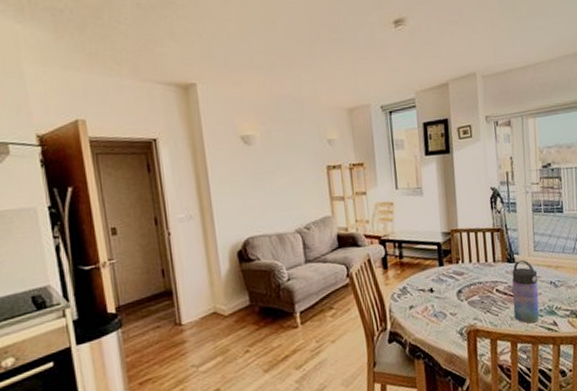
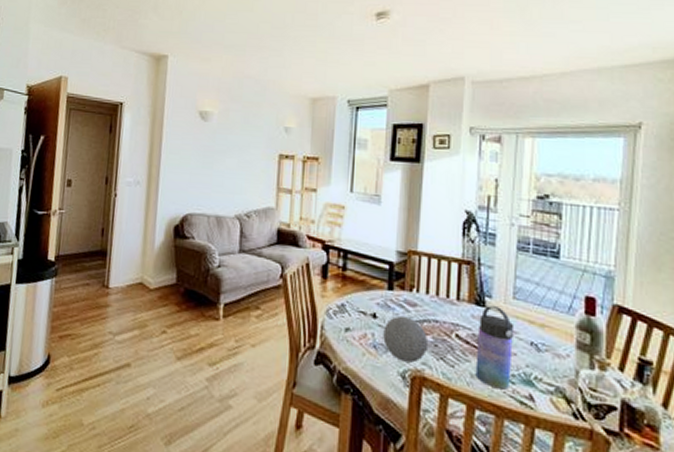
decorative ball: none [440,284,477,322] -> present [383,315,429,363]

